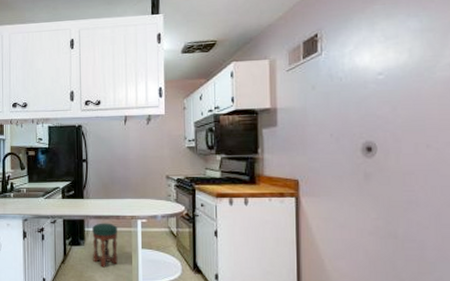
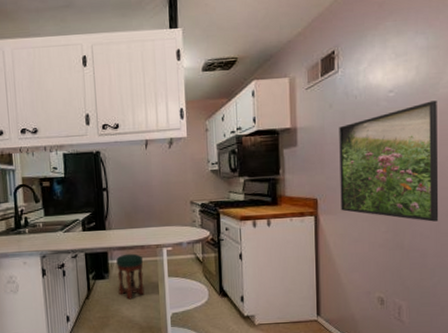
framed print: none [322,84,439,211] -> present [339,100,439,222]

